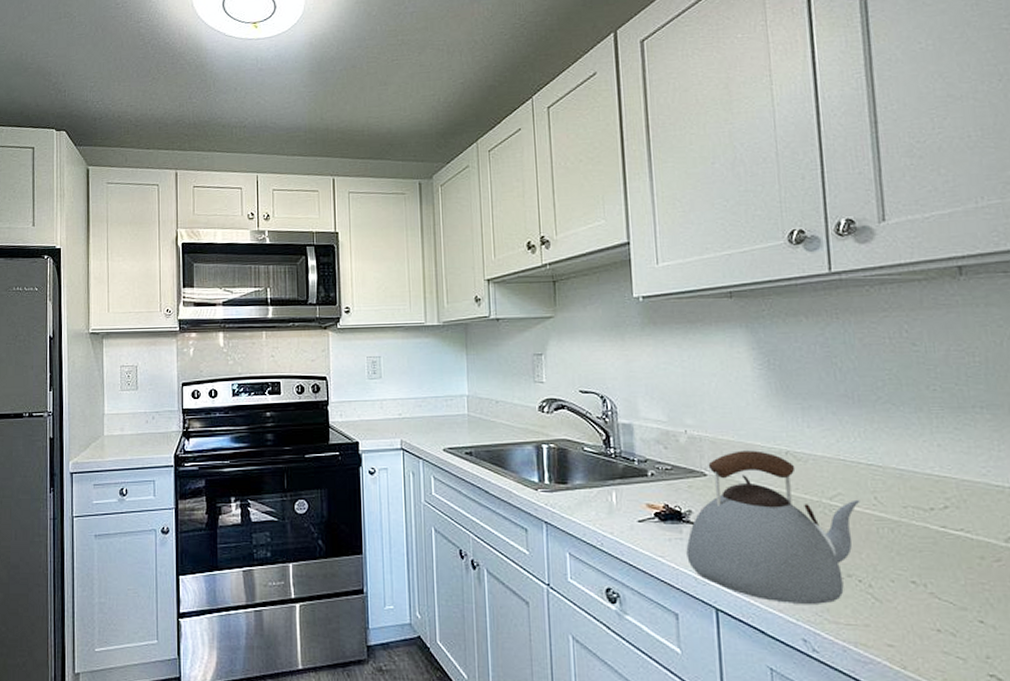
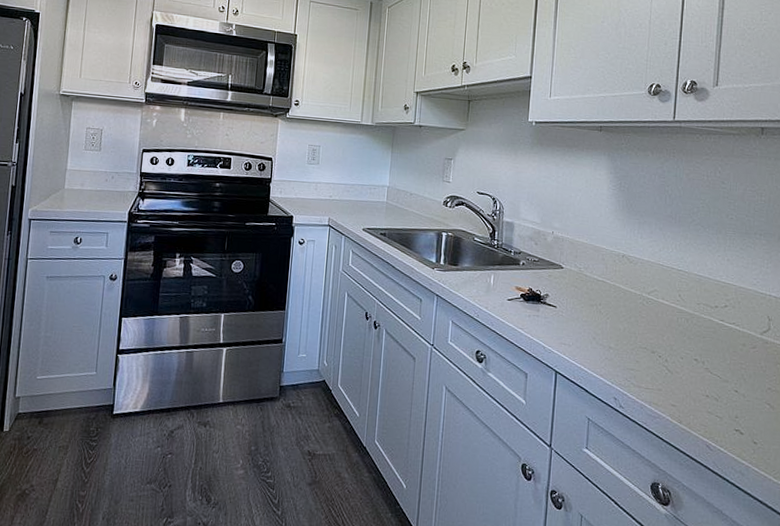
kettle: present [686,450,860,604] -> none [540,251,669,372]

